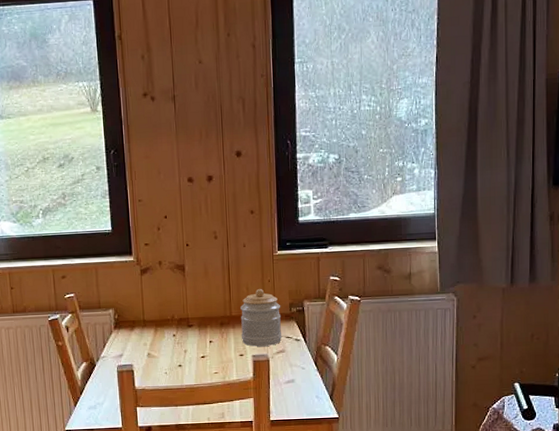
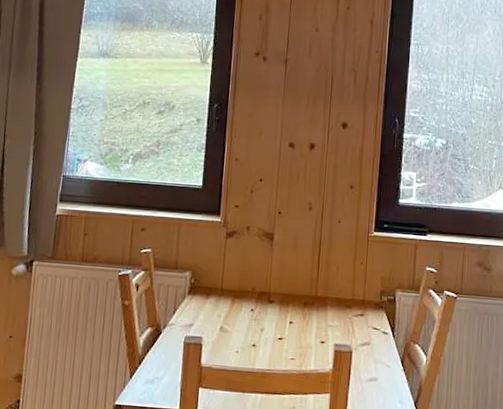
jar: present [240,288,282,347] -> none [325,270,371,336]

